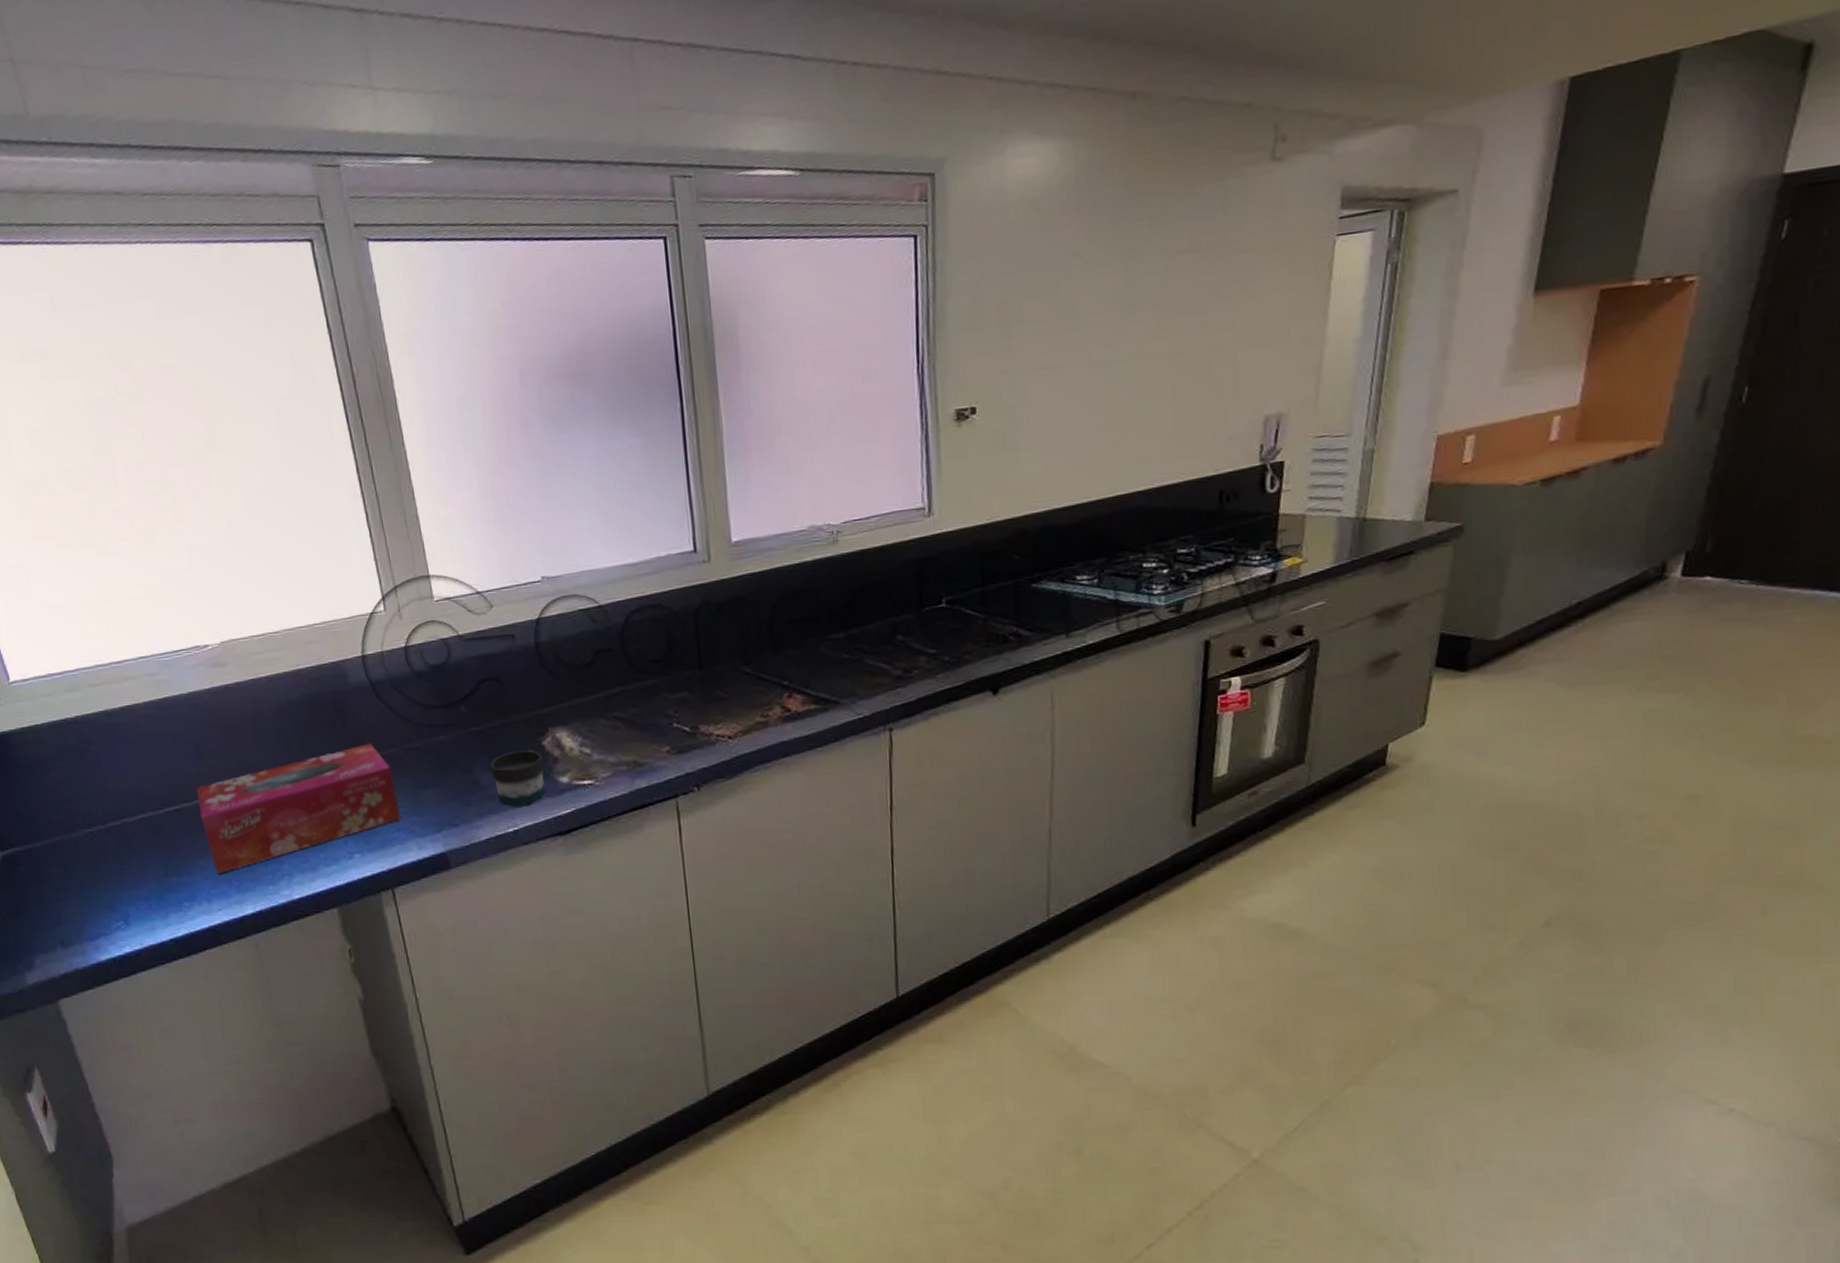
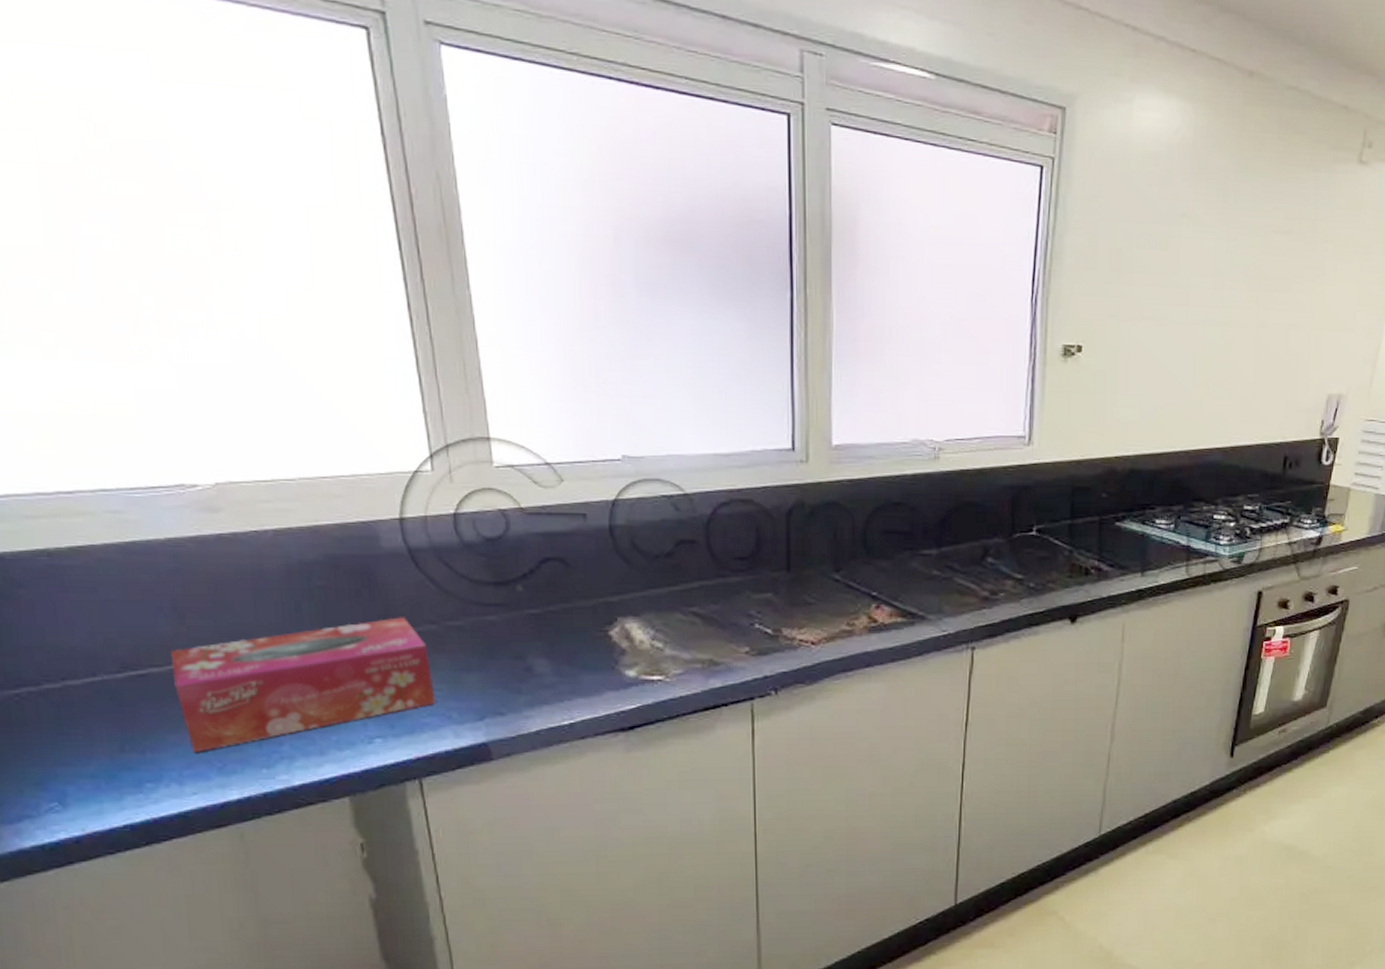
mug: present [490,748,546,807] -> none [547,637,609,699]

